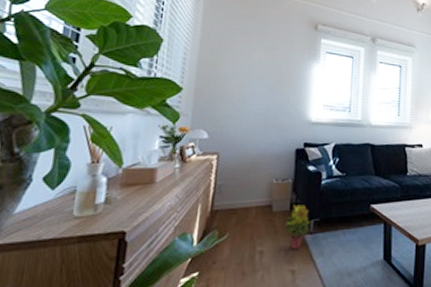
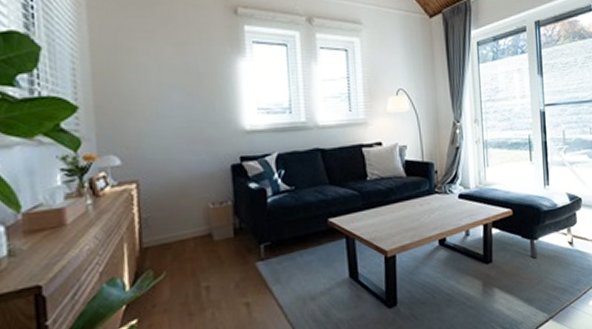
potted plant: present [284,203,310,250] -> none [230,227,260,280]

